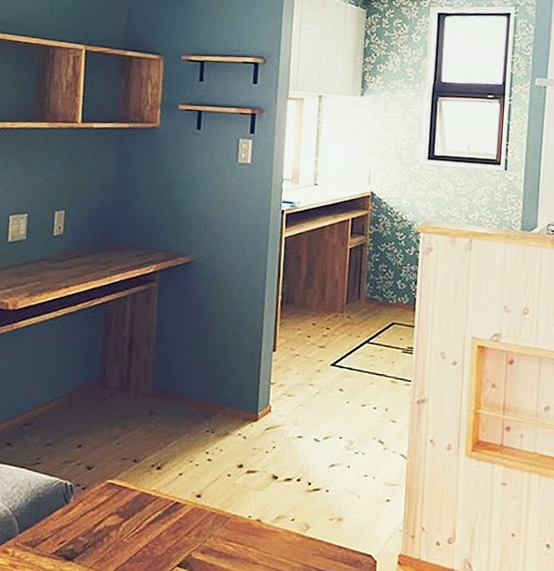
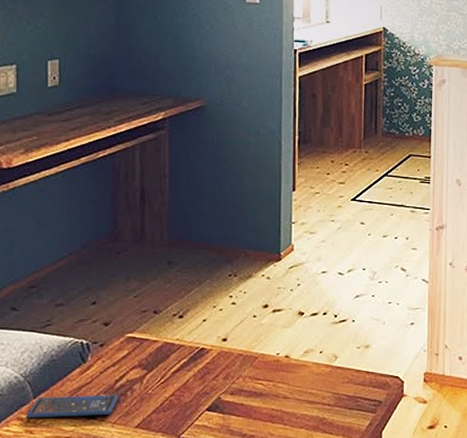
smartphone: none [12,532,96,559] -> present [27,395,119,418]

